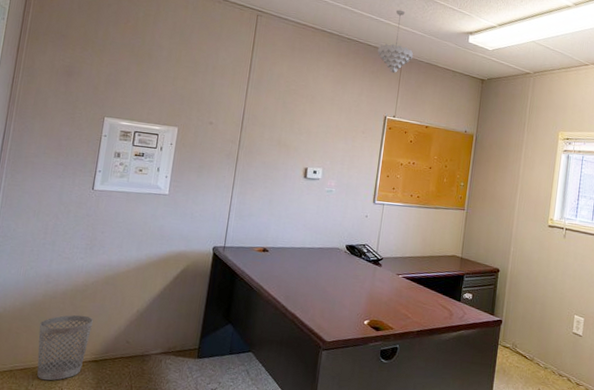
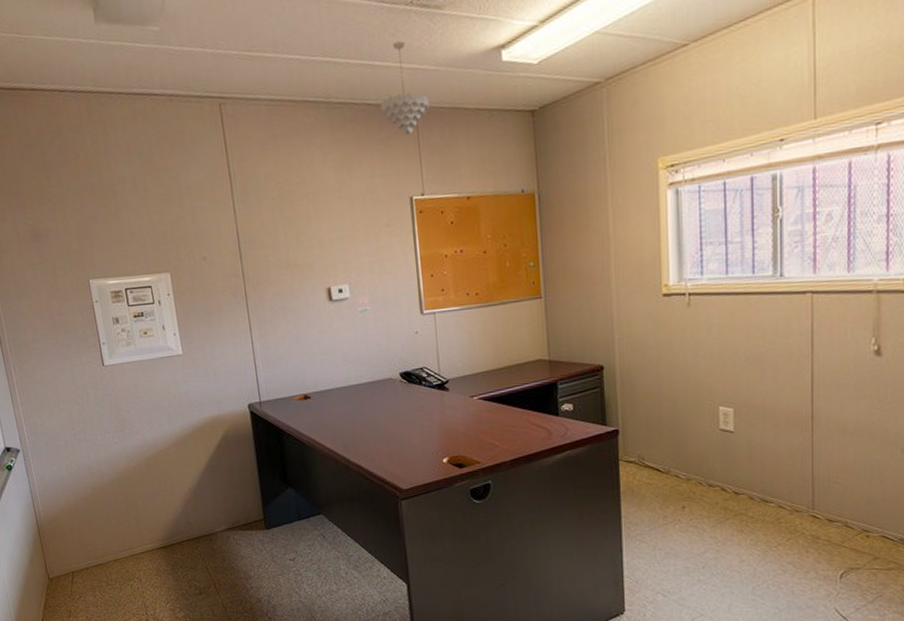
wastebasket: present [37,315,93,381] -> none [98,502,153,574]

